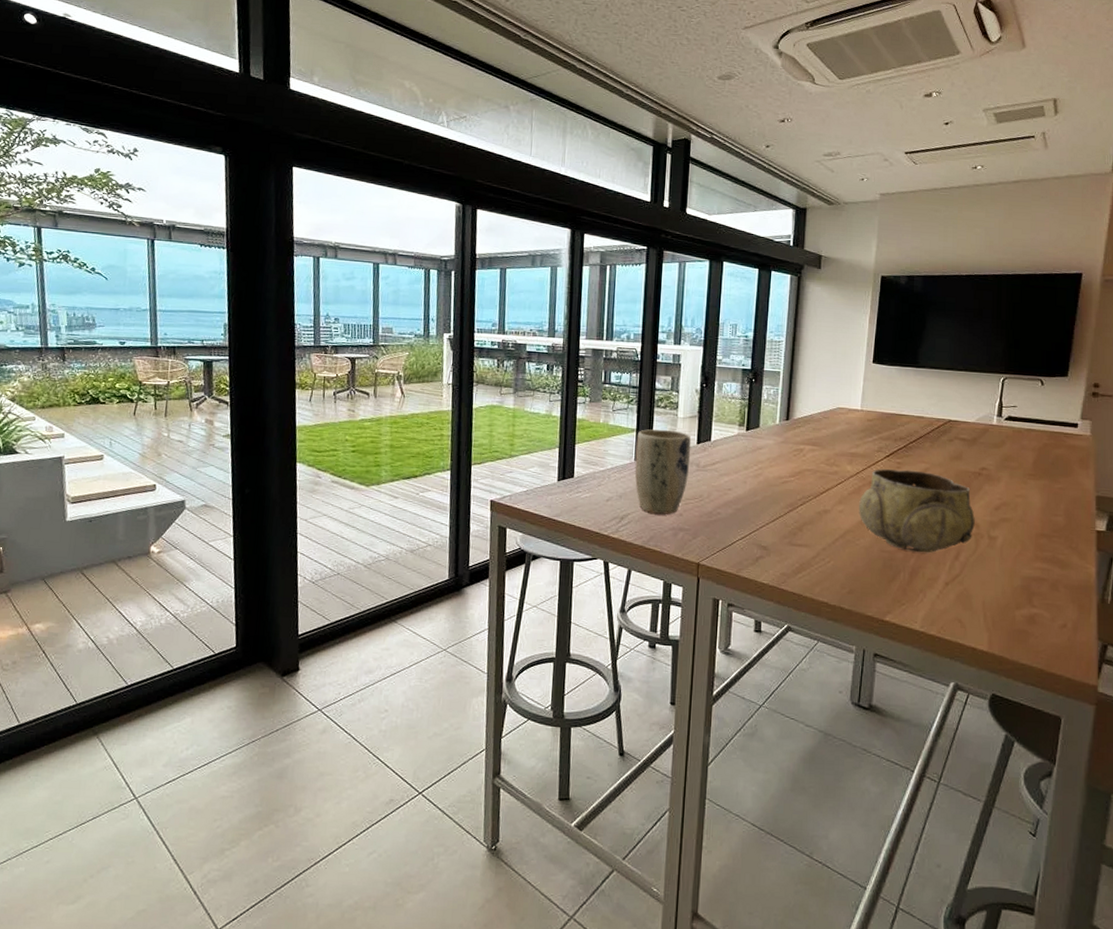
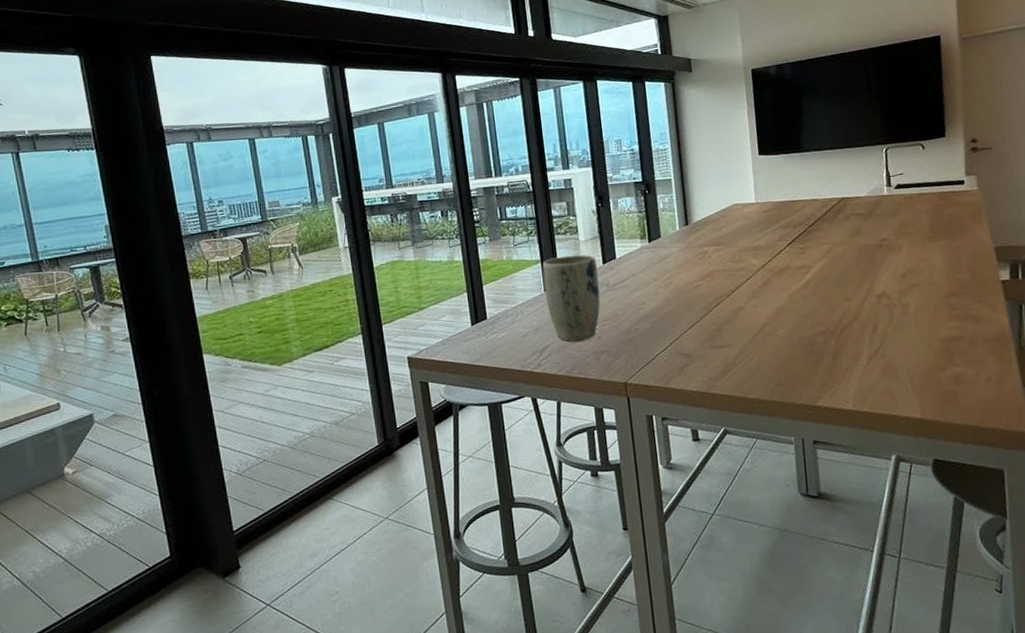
decorative bowl: present [859,469,975,553] -> none [771,252,886,333]

